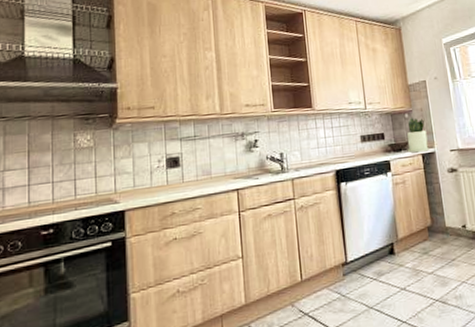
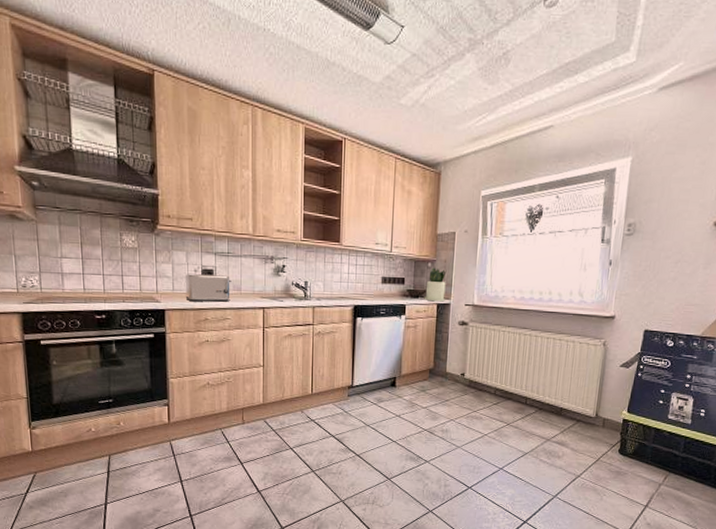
toaster: none [147,160,200,197] -> present [185,274,232,303]

